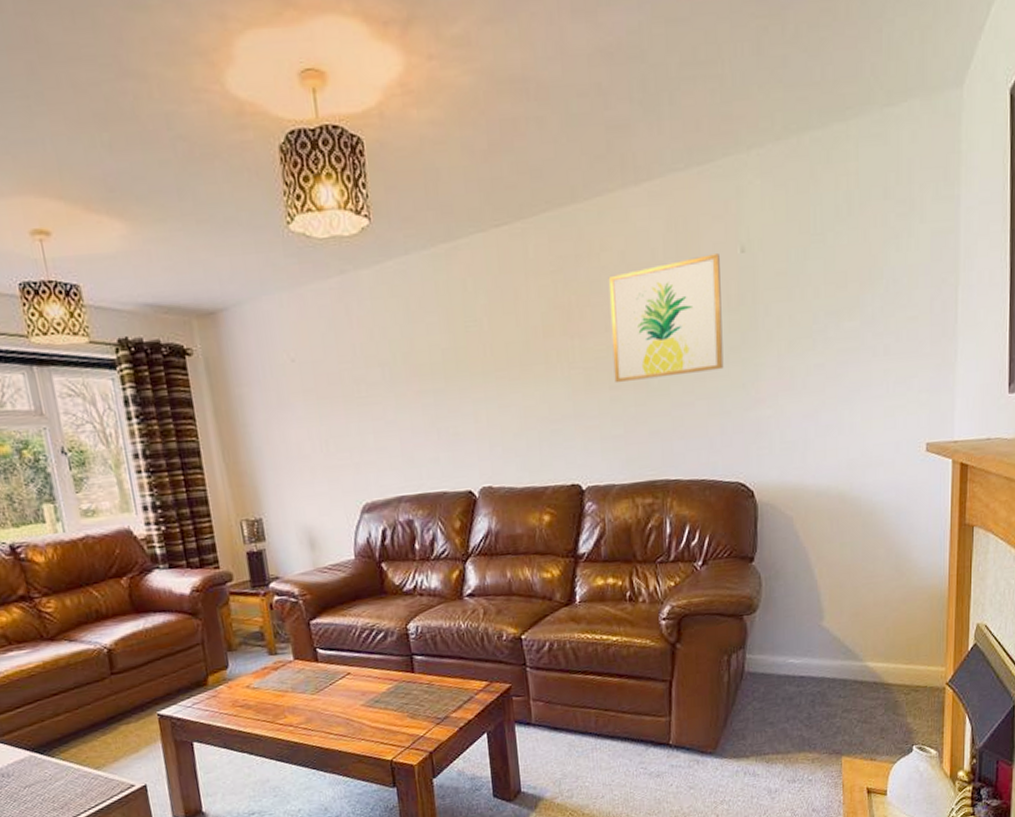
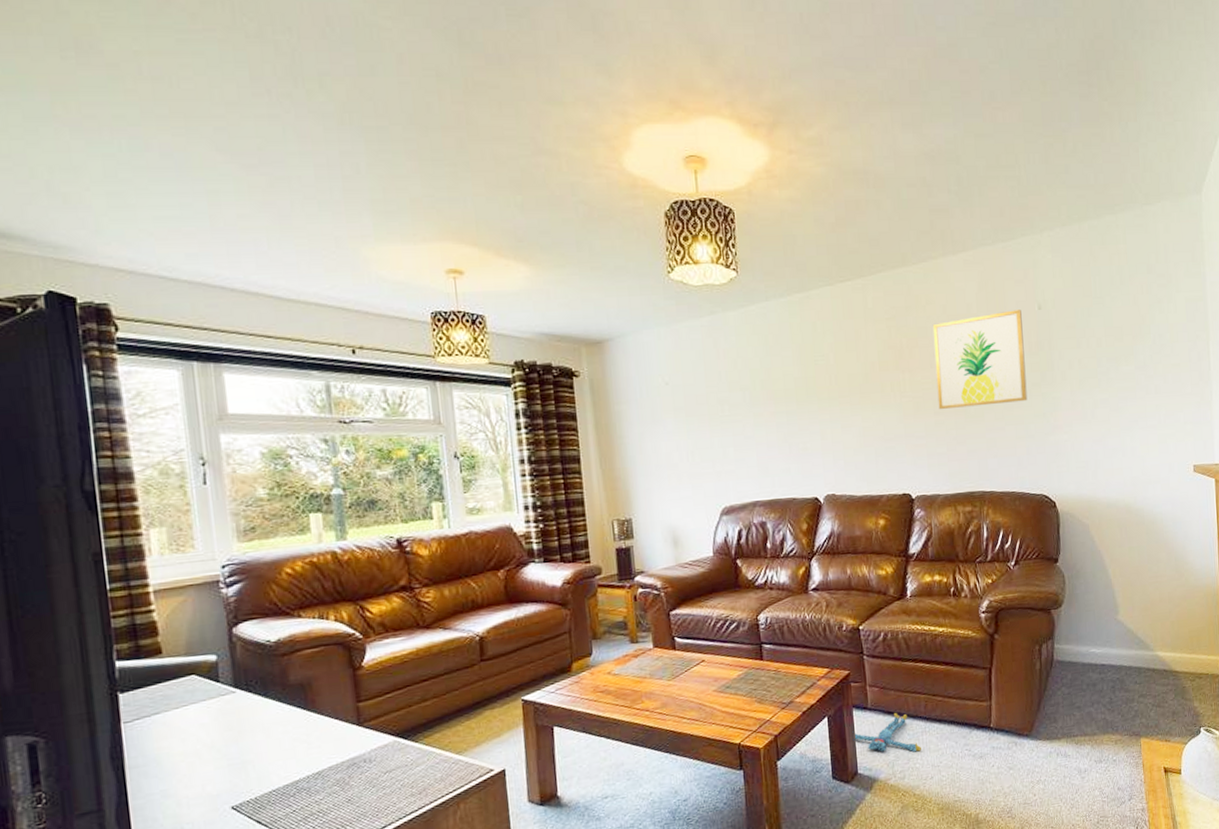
plush toy: none [514,728,591,771] -> present [852,712,921,753]

